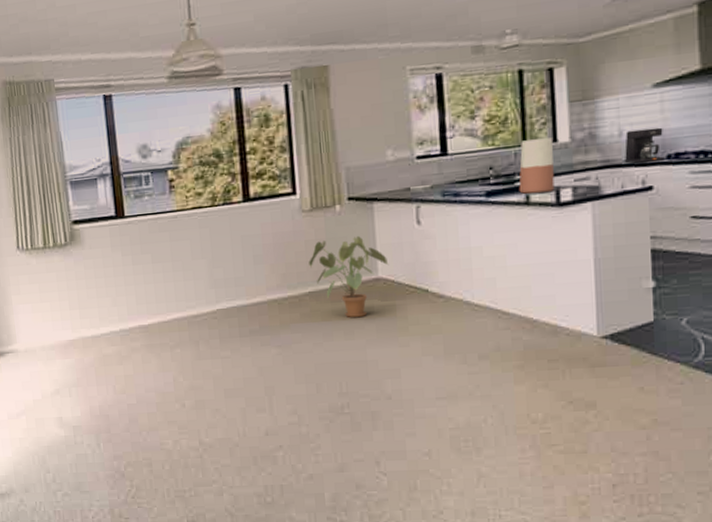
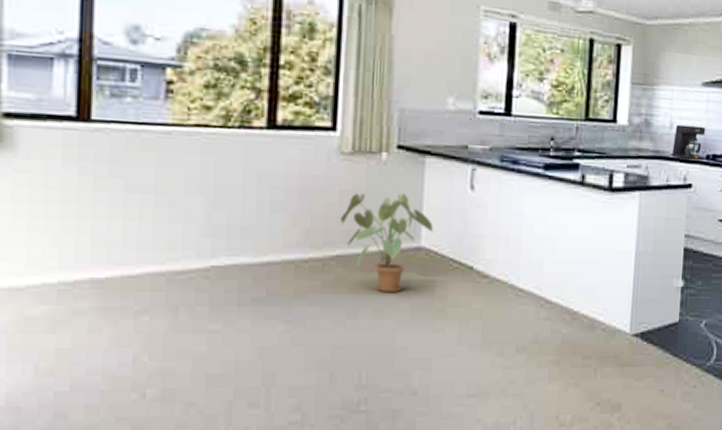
vase: present [519,137,555,194] -> none [576,115,614,175]

